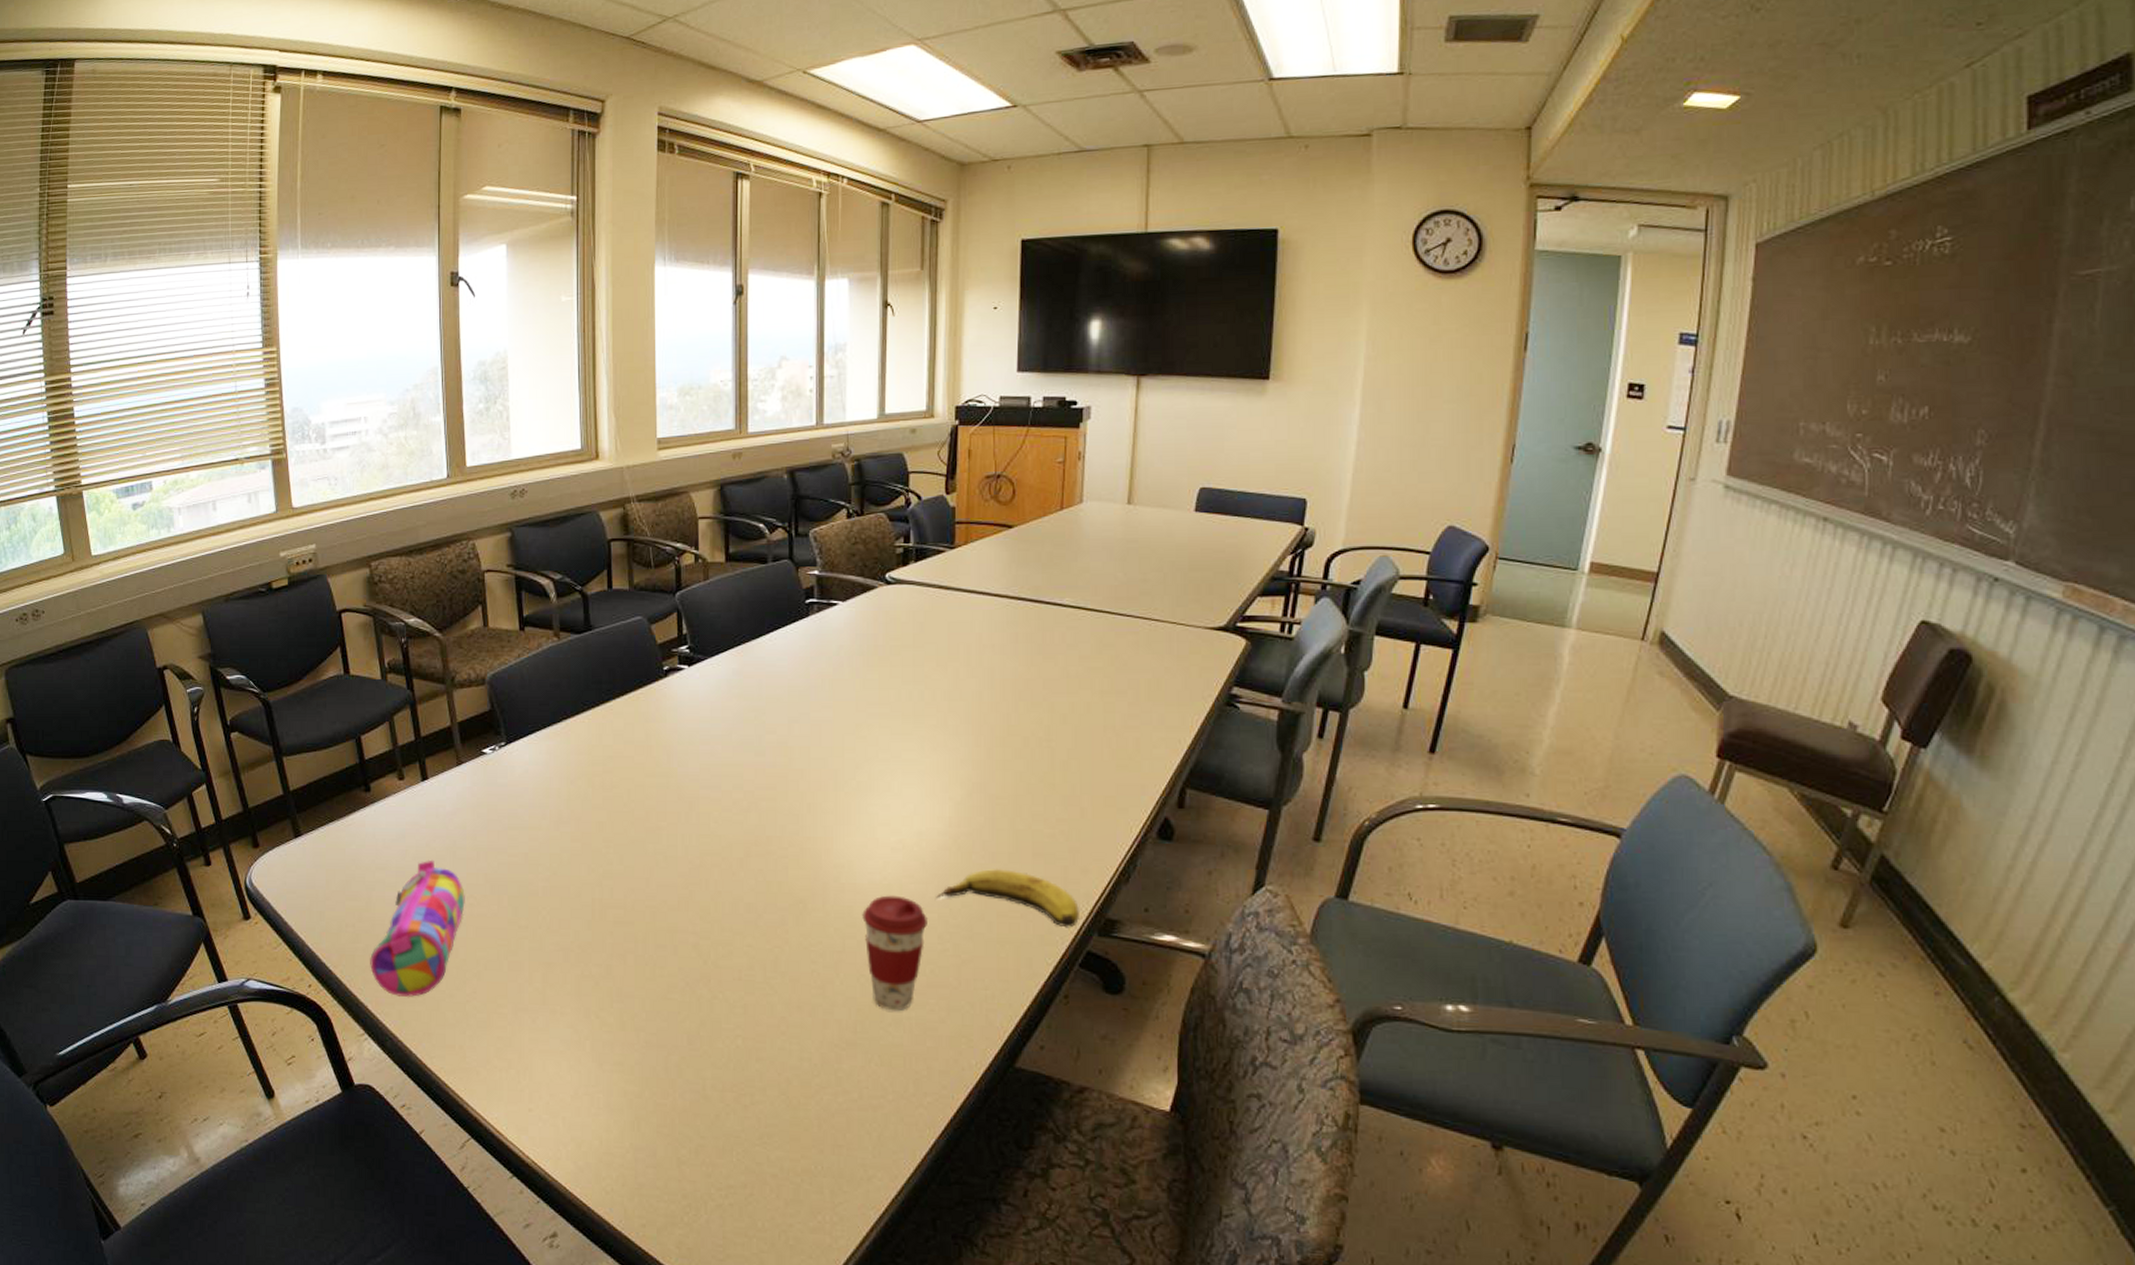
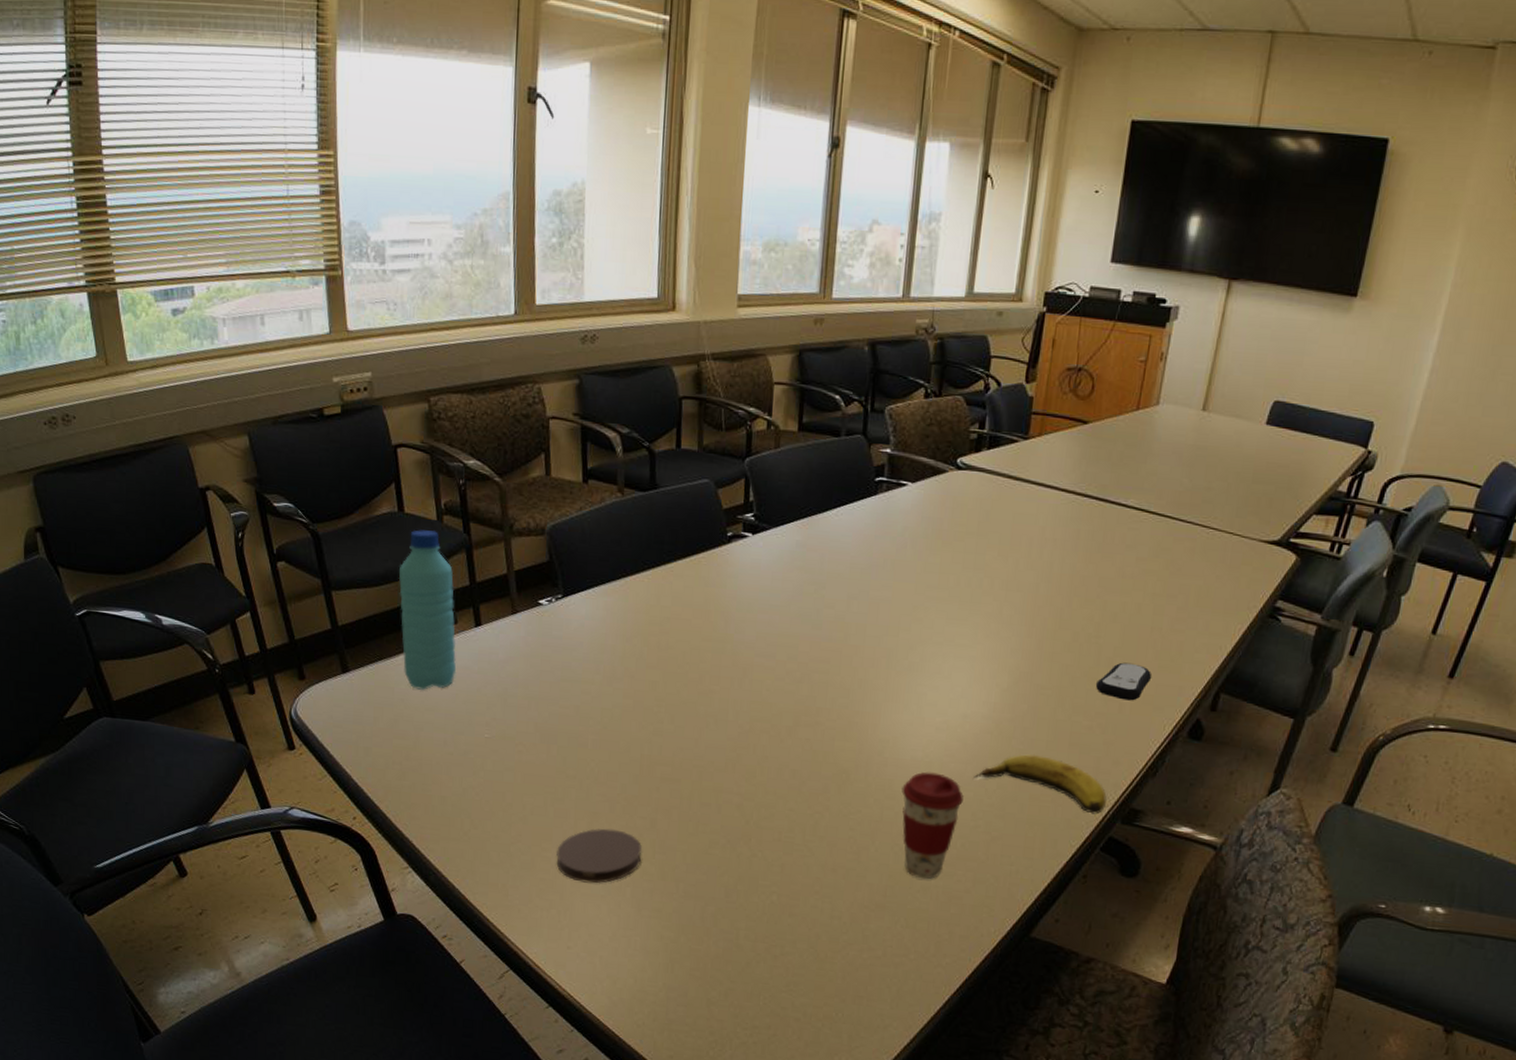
water bottle: none [346,690,405,849] -> present [398,530,457,690]
pencil case: present [370,859,465,998] -> none [416,705,514,836]
coaster: none [513,979,600,1039] -> present [556,828,642,884]
remote control: none [1052,764,1110,804] -> present [1095,662,1151,701]

